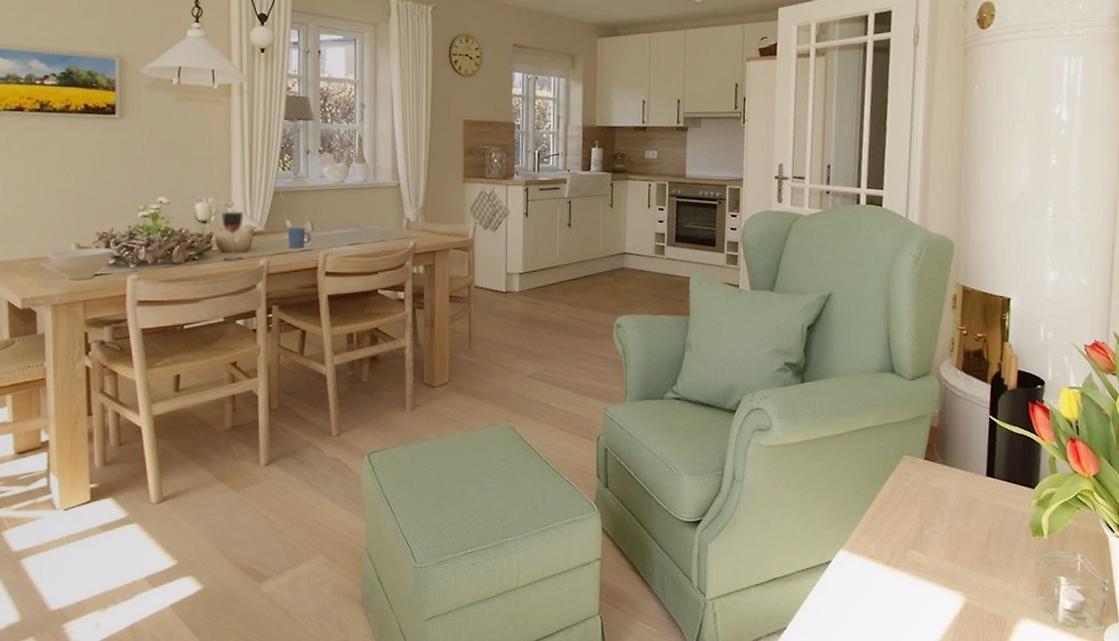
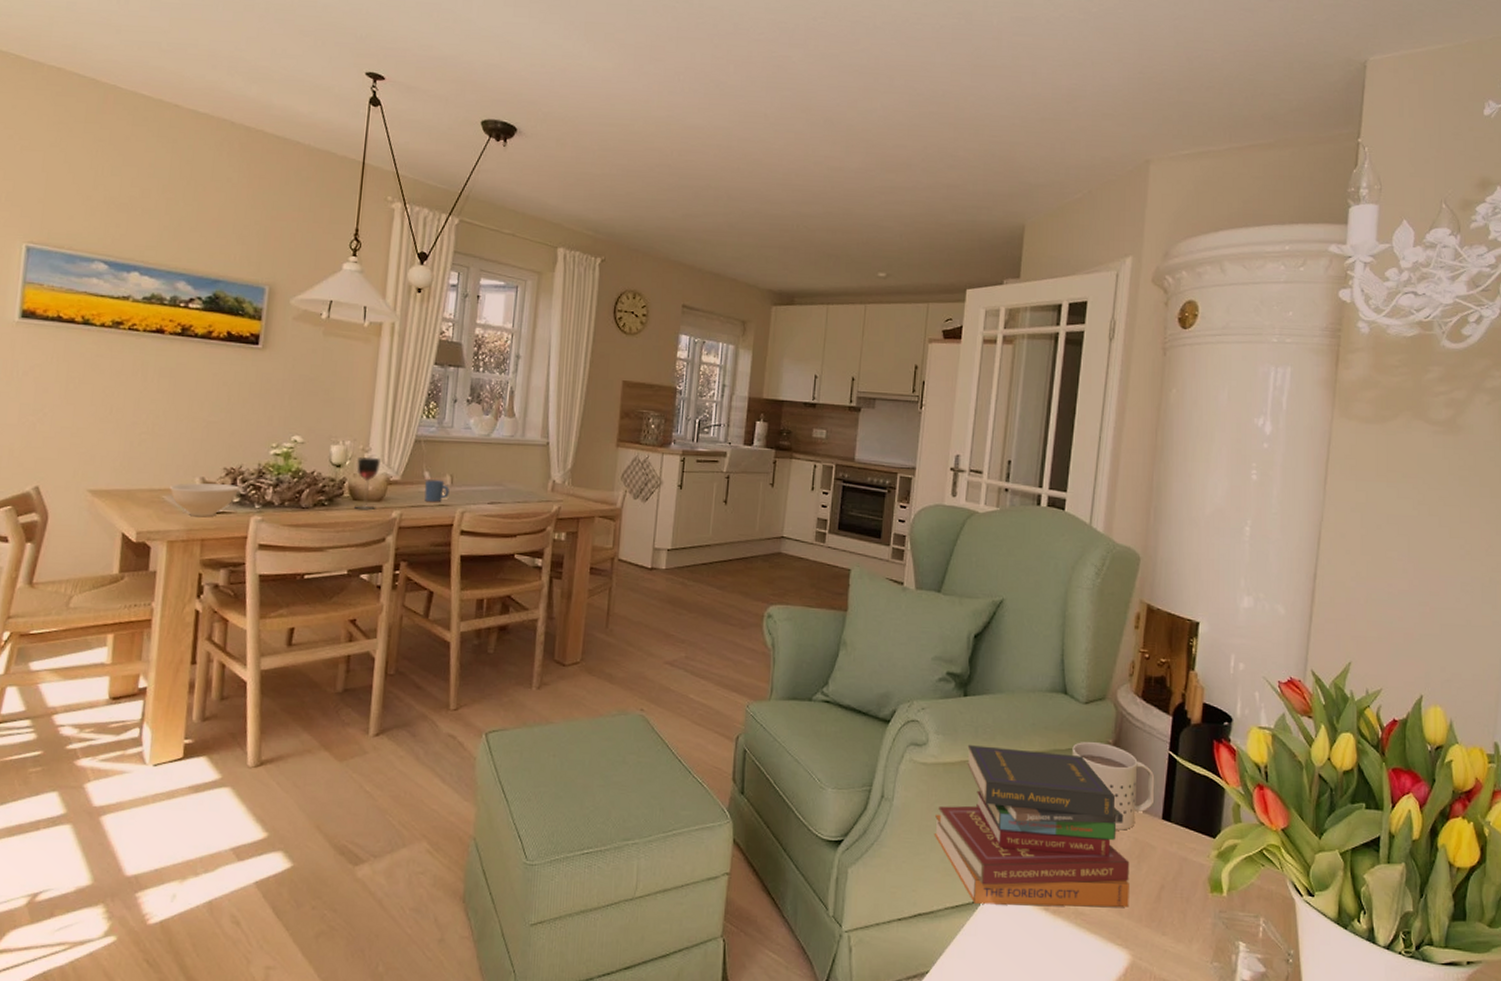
books: none [782,425,961,565] -> present [933,745,1130,907]
mug: none [902,413,979,490] -> present [1072,741,1155,830]

